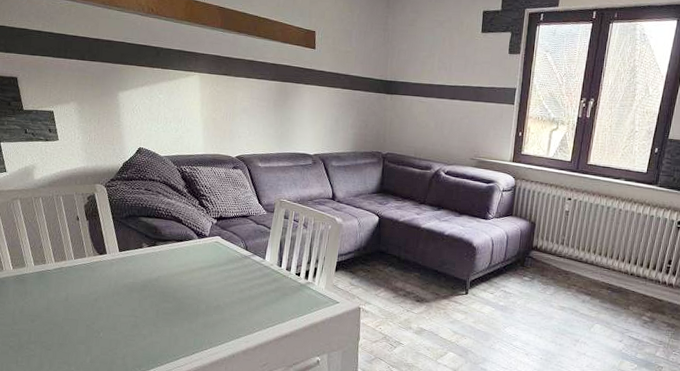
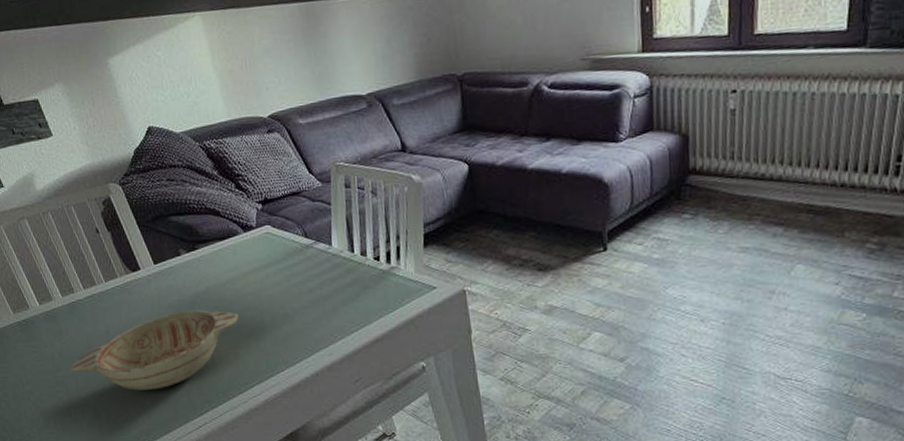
decorative bowl: none [27,291,180,351] -> present [71,309,239,390]

